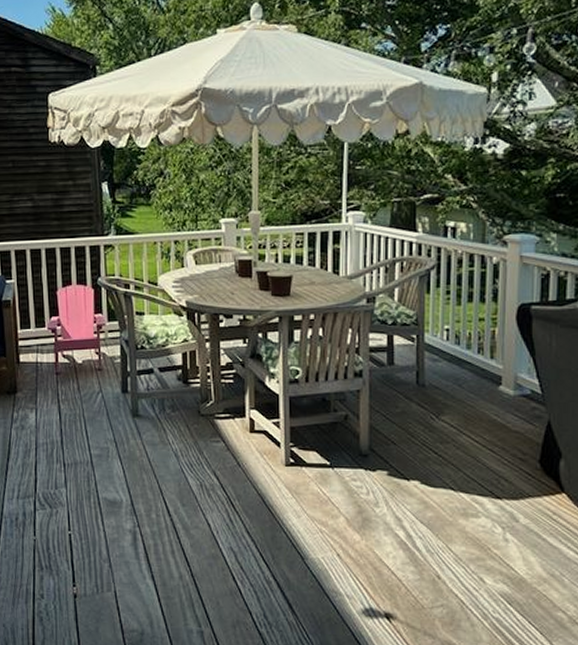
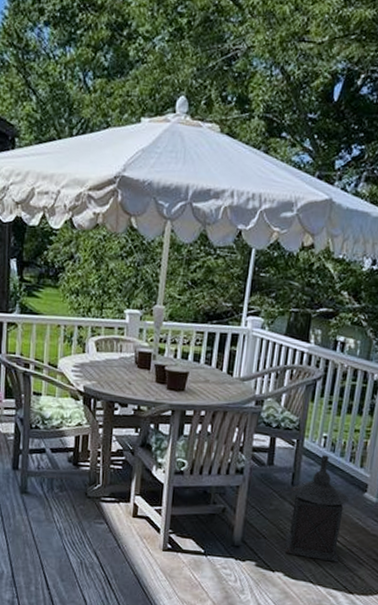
lantern: none [415,349,484,465] -> present [285,455,350,563]

